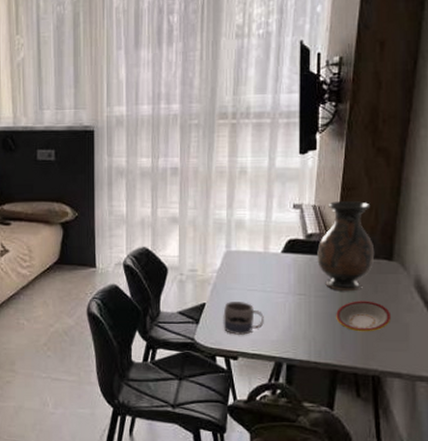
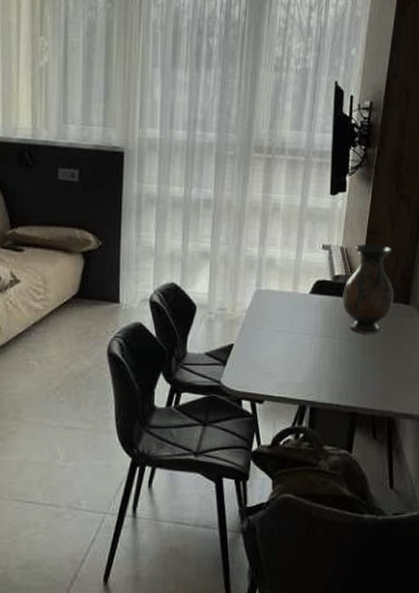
mug: present [223,302,264,336] -> none [250,343,290,379]
plate: present [336,301,392,332] -> none [357,343,407,375]

